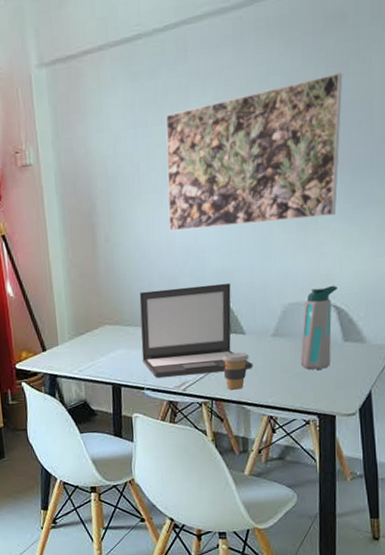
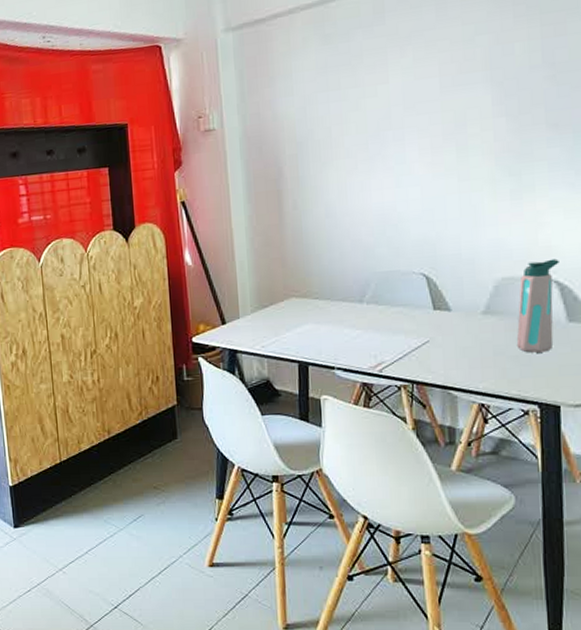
laptop: present [139,282,253,379] -> none [330,254,461,358]
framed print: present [165,73,343,232] -> none [360,31,561,199]
coffee cup: present [222,352,249,390] -> none [424,330,456,373]

